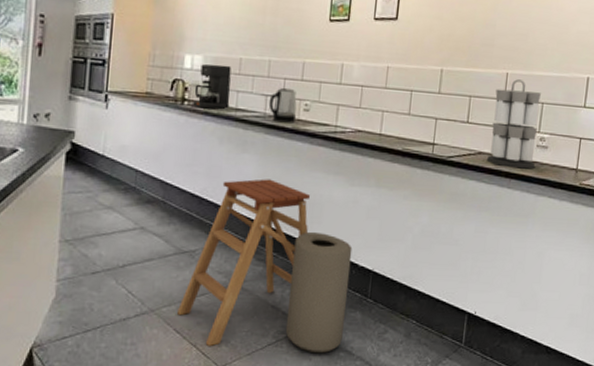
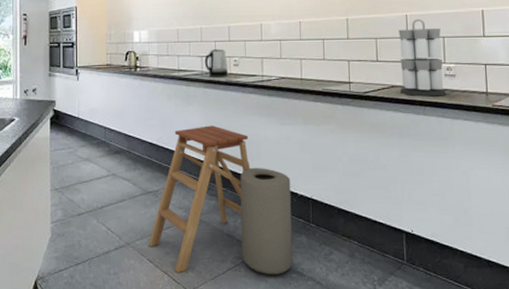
coffee maker: present [193,64,231,109] -> none [144,36,173,72]

